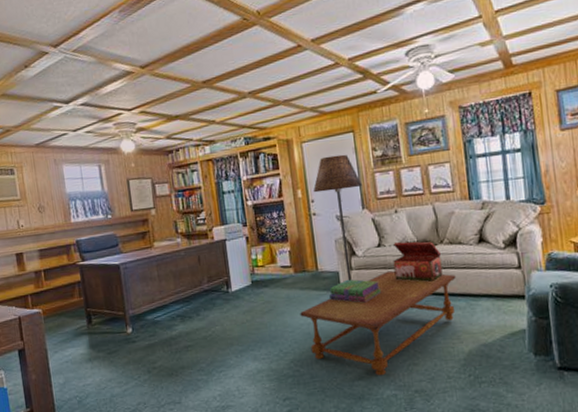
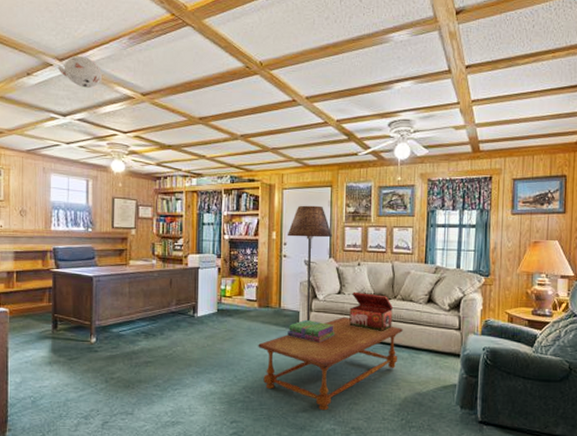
ceiling light: none [53,38,99,71] -> present [57,56,103,89]

